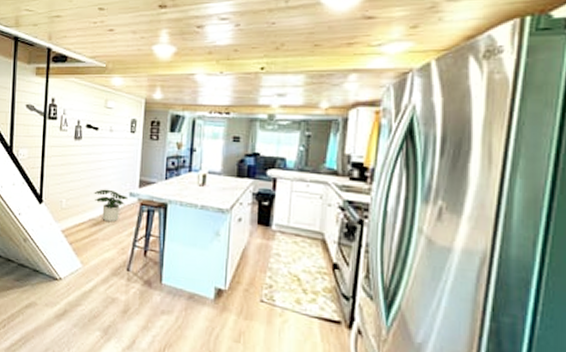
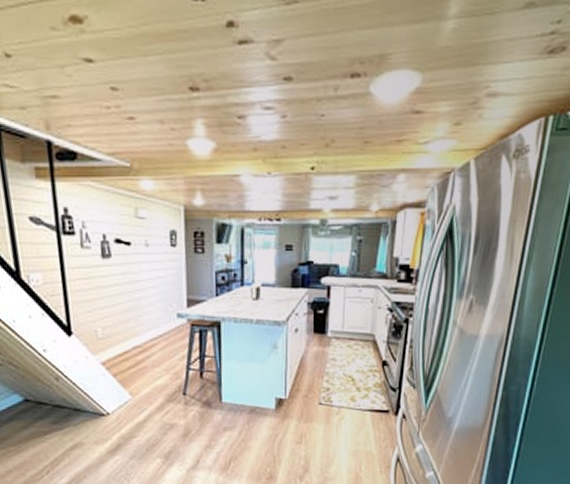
potted plant: present [94,189,128,223] -> none [135,312,176,348]

